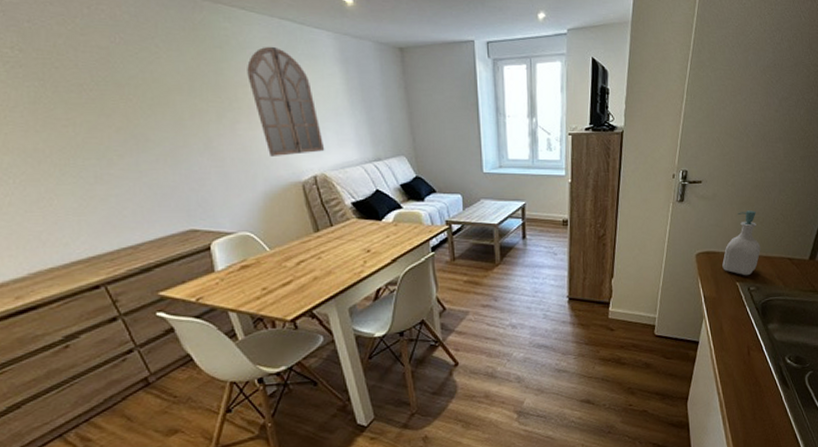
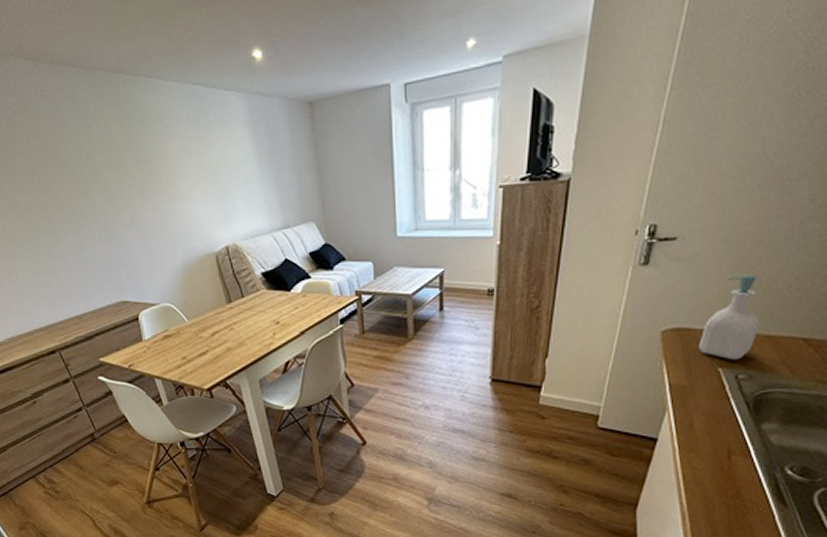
home mirror: present [247,46,325,156] -> none [165,114,236,228]

